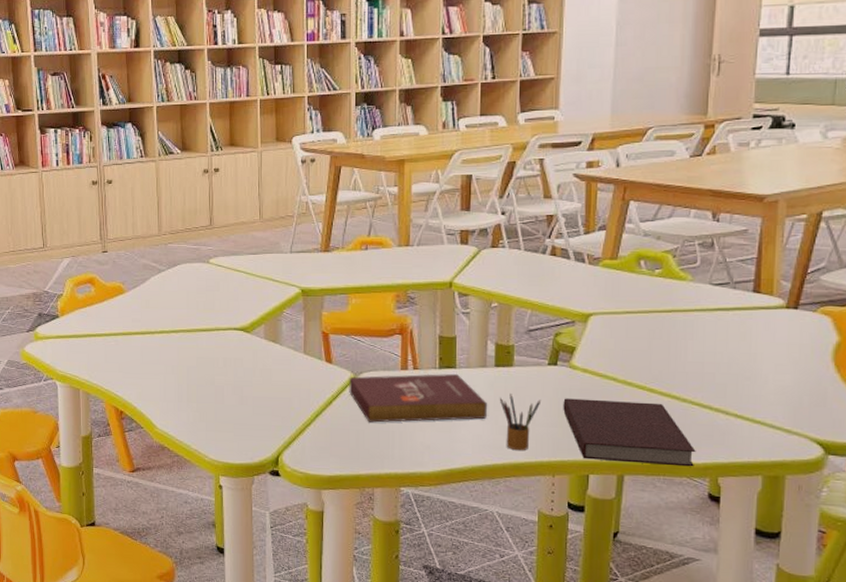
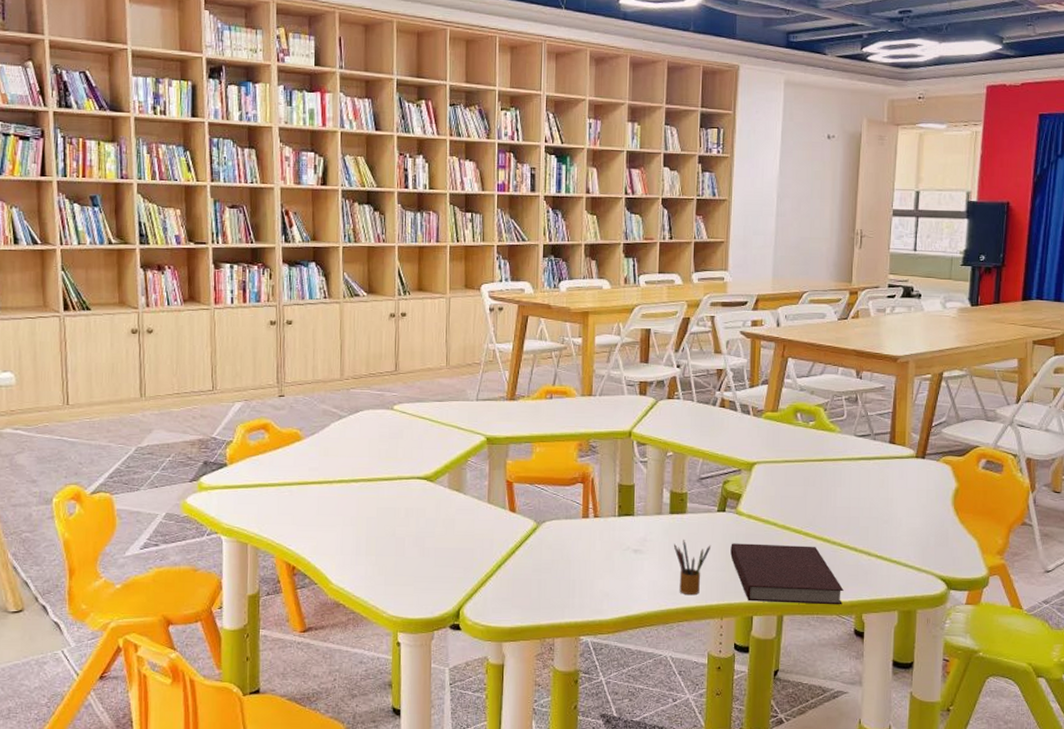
book: present [349,373,487,423] -> none [531,521,662,572]

